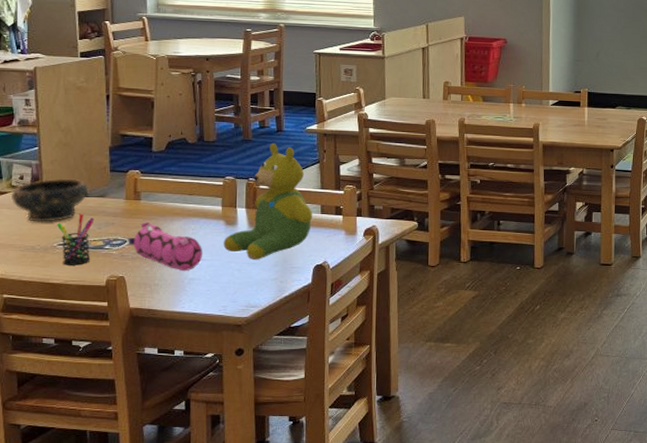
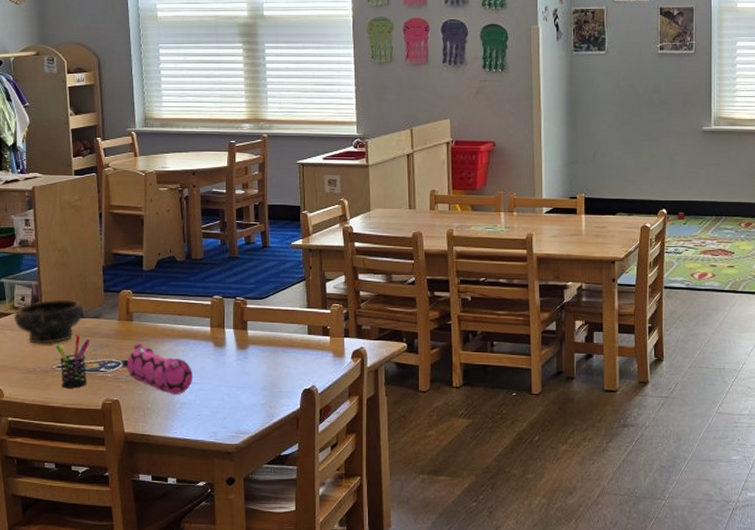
teddy bear: present [223,142,313,261] -> none [212,259,300,384]

